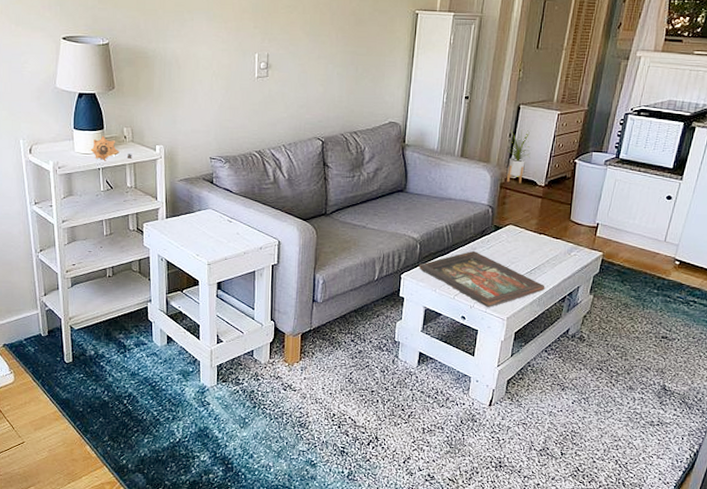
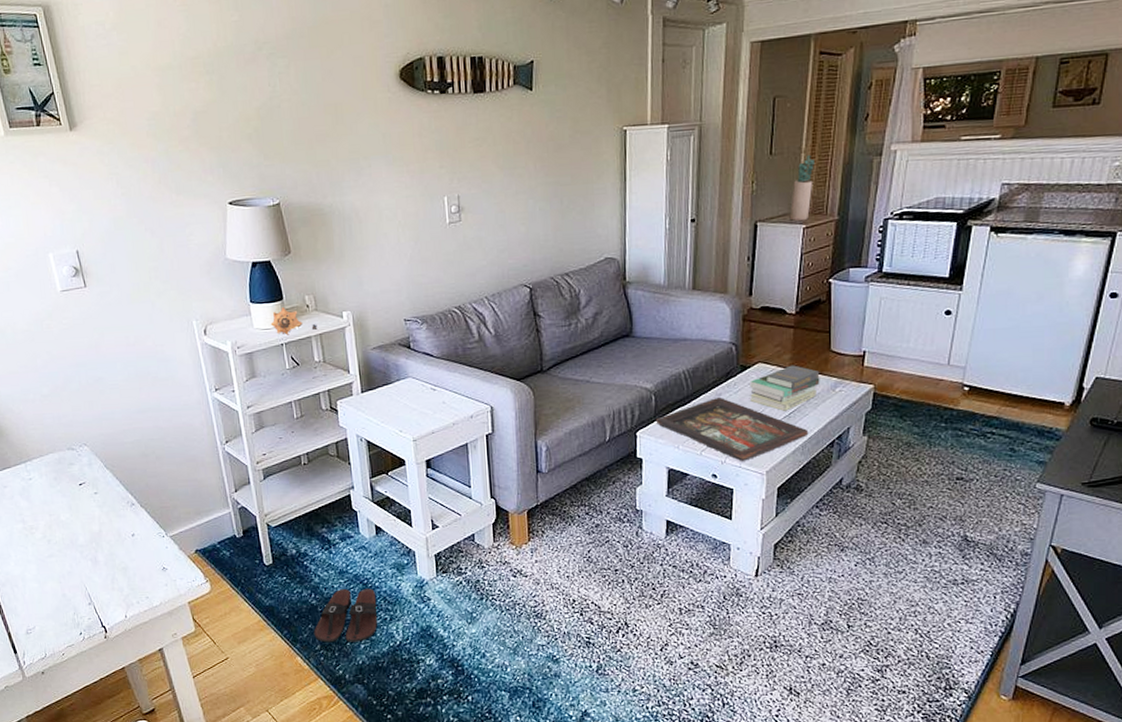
flip-flop: none [104,389,162,437] -> present [314,588,377,643]
books: none [500,229,560,268] -> present [750,365,820,411]
house plant: present [507,129,531,184] -> none [748,250,775,315]
vase: none [547,51,573,108] -> present [789,153,814,222]

